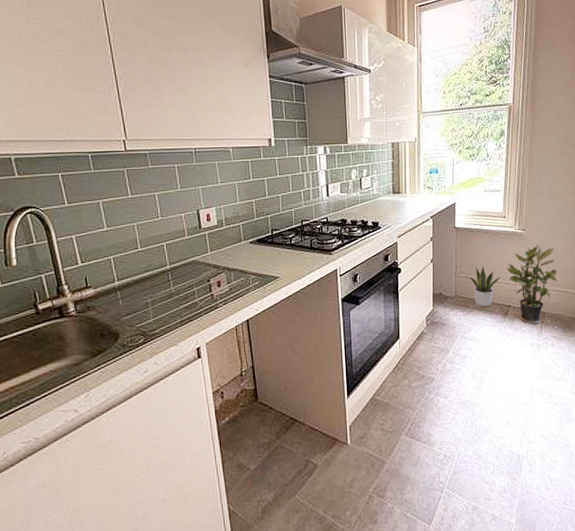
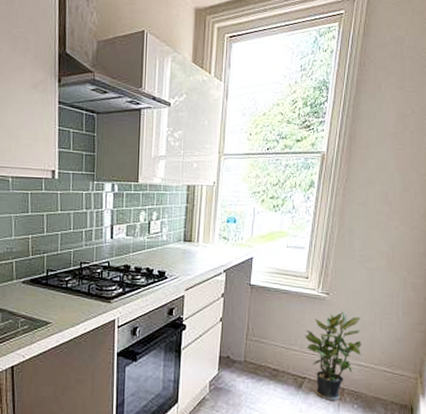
potted plant: present [468,265,501,306] -> none [261,330,297,375]

